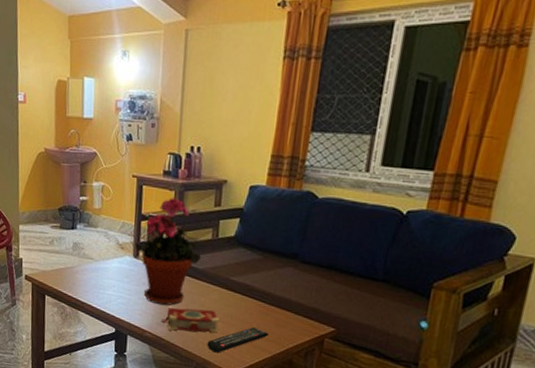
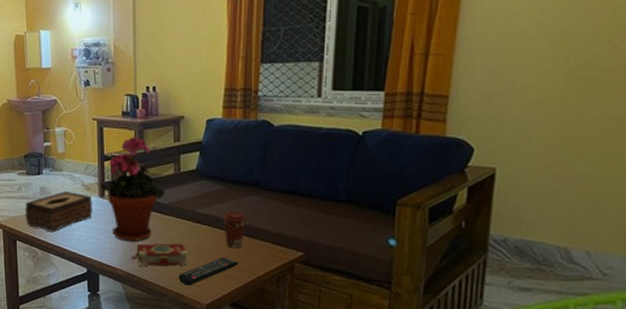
tissue box: none [55,248,126,290] -> present [25,191,93,233]
coffee cup: none [257,281,282,320] -> present [222,211,247,249]

